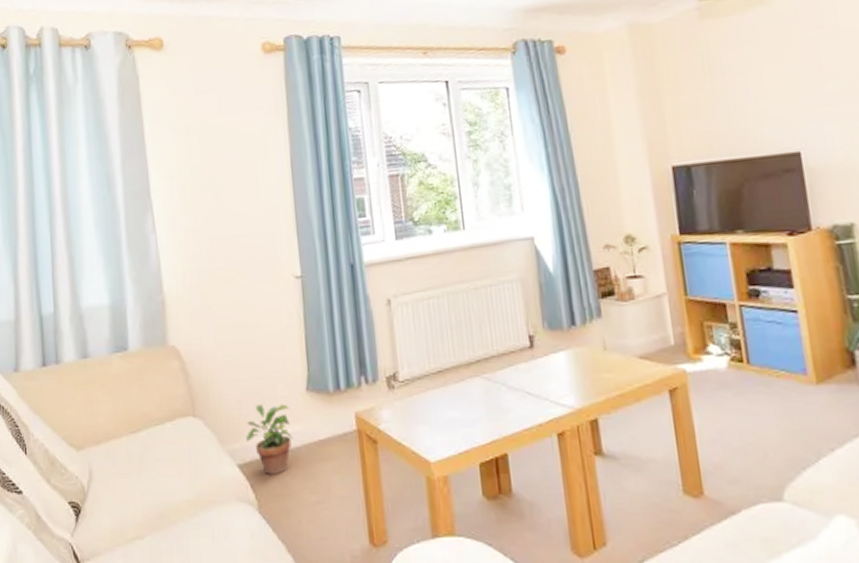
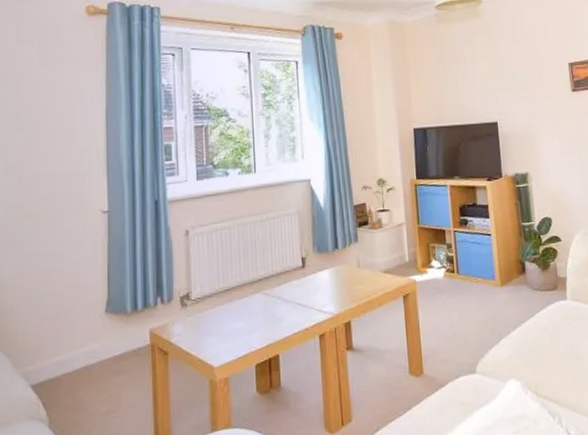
potted plant: present [246,404,294,476] -> none [42,325,90,393]

